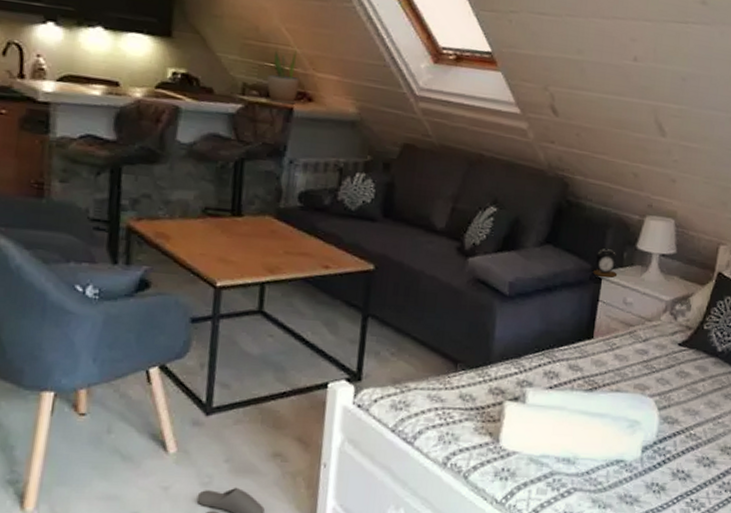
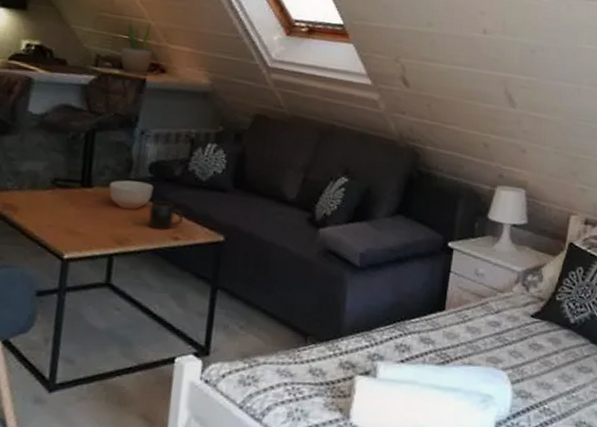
bowl: none [258,209,304,239] -> present [108,180,154,210]
mug: none [298,229,333,259] -> present [147,200,183,231]
alarm clock: present [592,248,617,278] -> none [444,219,468,248]

